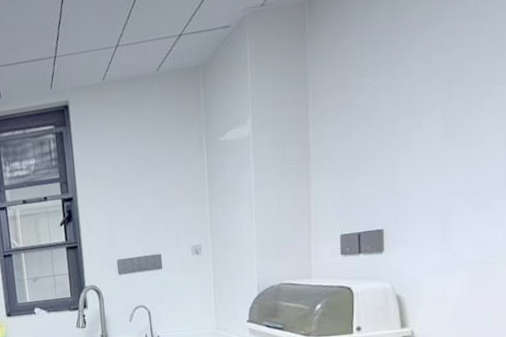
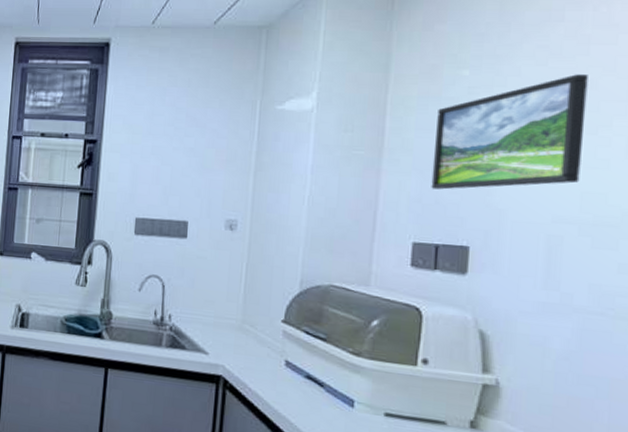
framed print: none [349,64,463,187] -> present [431,74,588,190]

